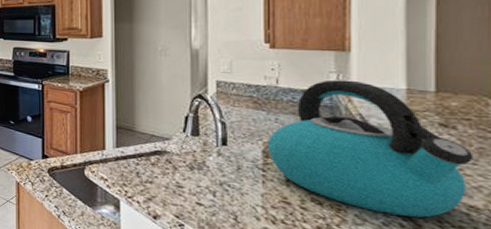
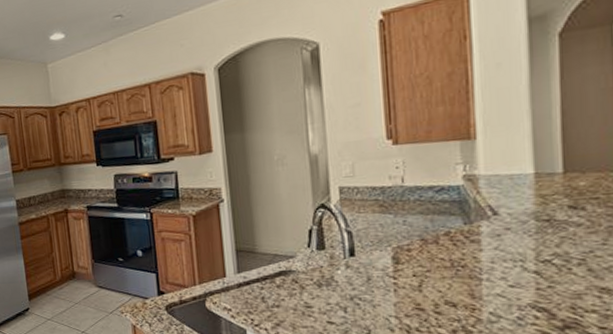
kettle: present [267,80,474,218] -> none [396,170,604,307]

